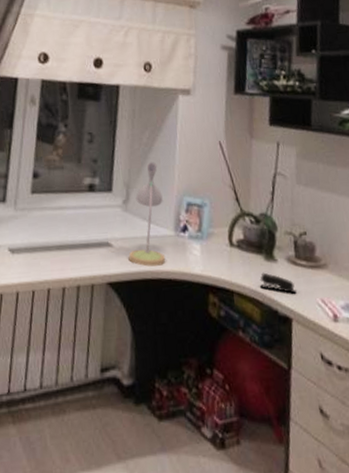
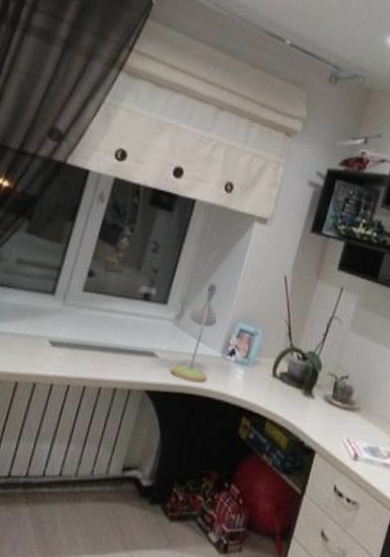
stapler: present [260,272,296,294] -> none [293,406,326,430]

